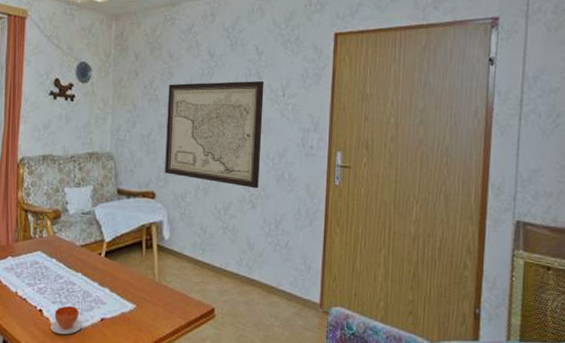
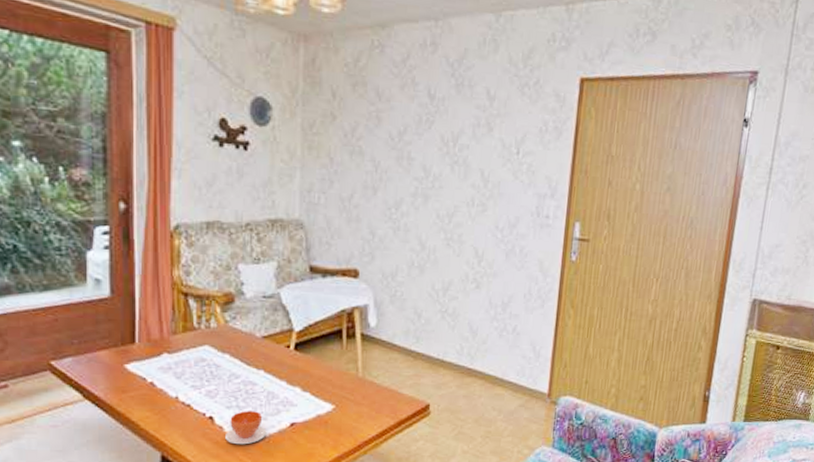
wall art: present [165,81,264,189] -> none [370,132,496,265]

